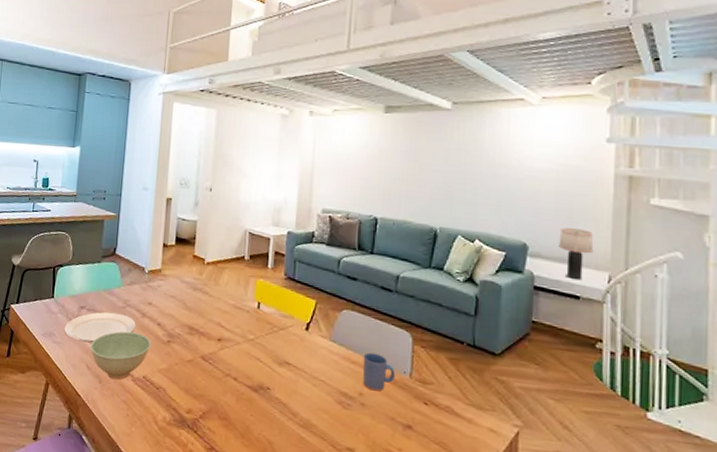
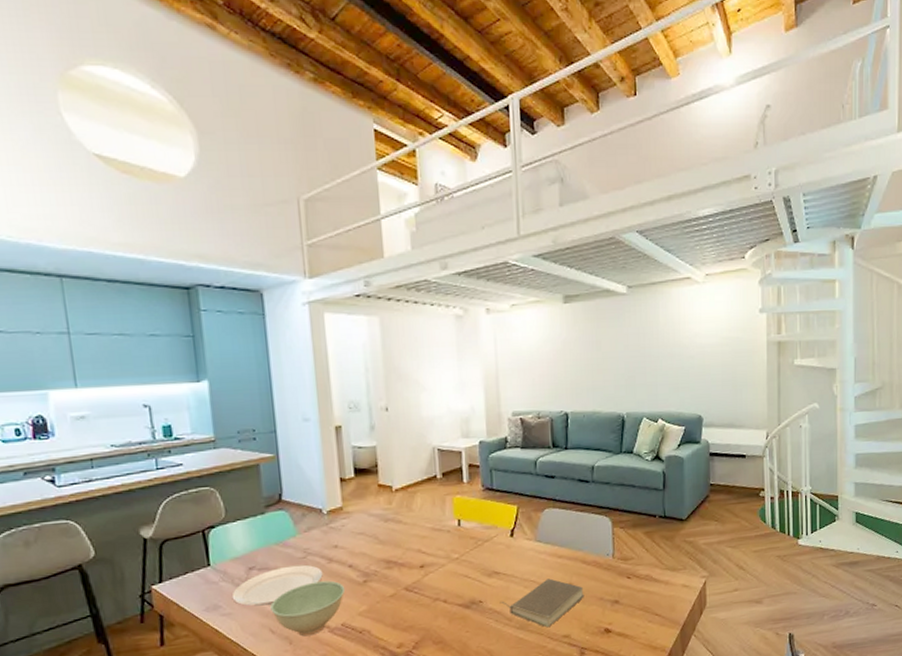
book: none [286,382,375,435] -> present [499,578,584,628]
mug: present [362,352,395,392] -> none [569,543,599,578]
table lamp: present [559,227,594,280] -> none [727,395,754,442]

